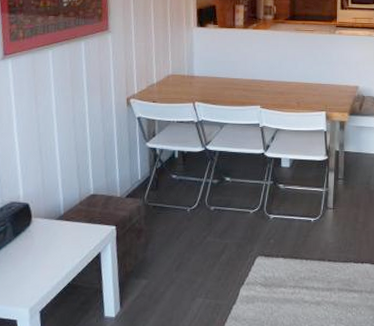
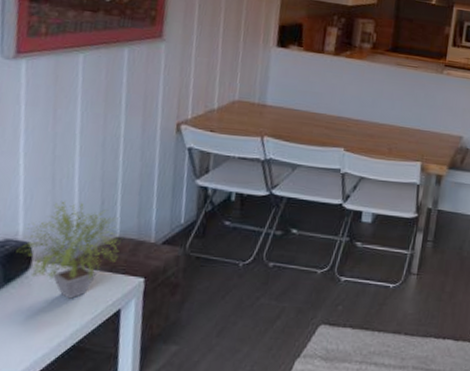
potted plant: none [20,168,95,246] -> present [16,200,121,299]

